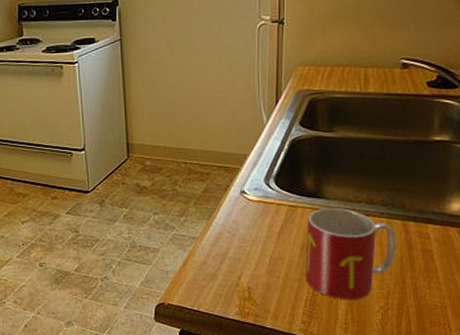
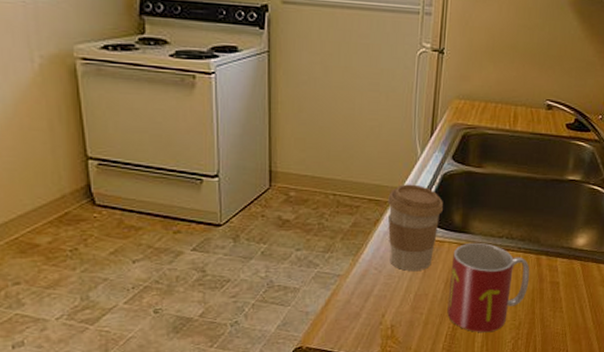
coffee cup: none [236,151,295,235] -> present [387,184,444,271]

